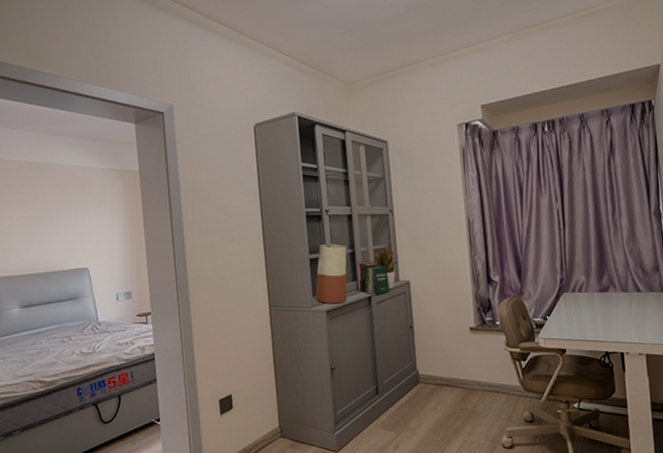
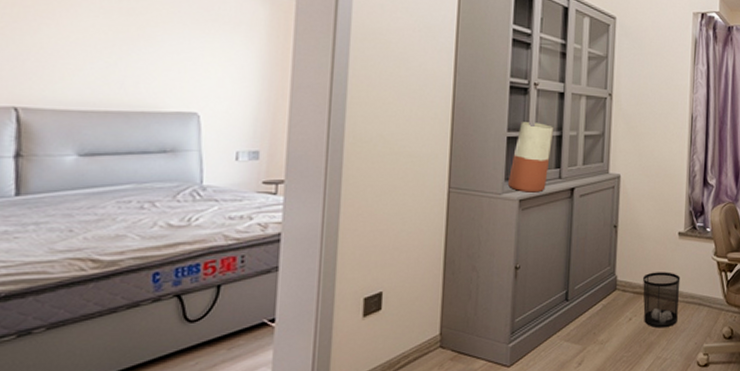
books: present [356,261,390,296] -> none [557,147,597,188]
potted plant: present [374,246,398,289] -> none [584,133,610,182]
waste bin: none [442,364,479,414] -> present [643,272,681,327]

